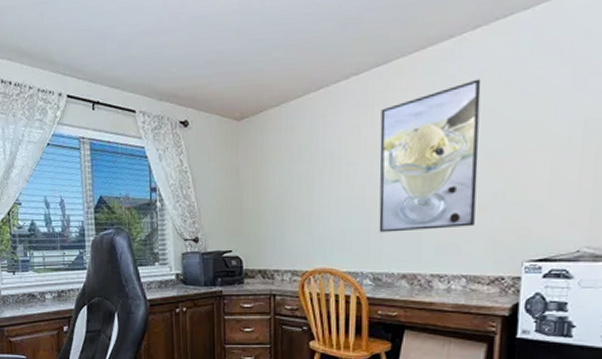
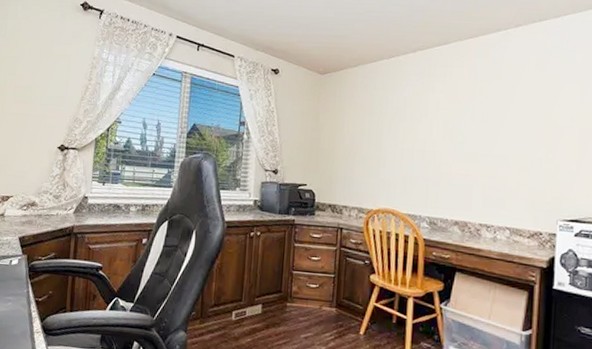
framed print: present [379,79,481,233] -> none [436,65,522,186]

